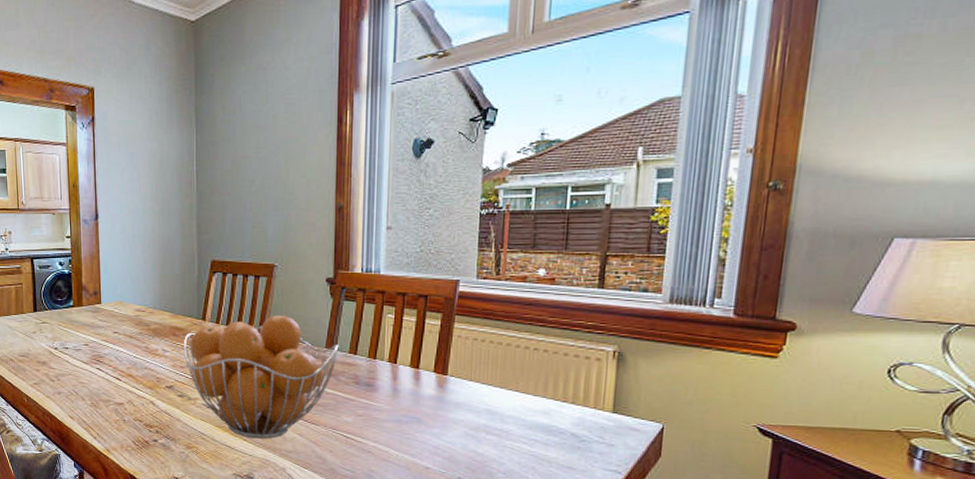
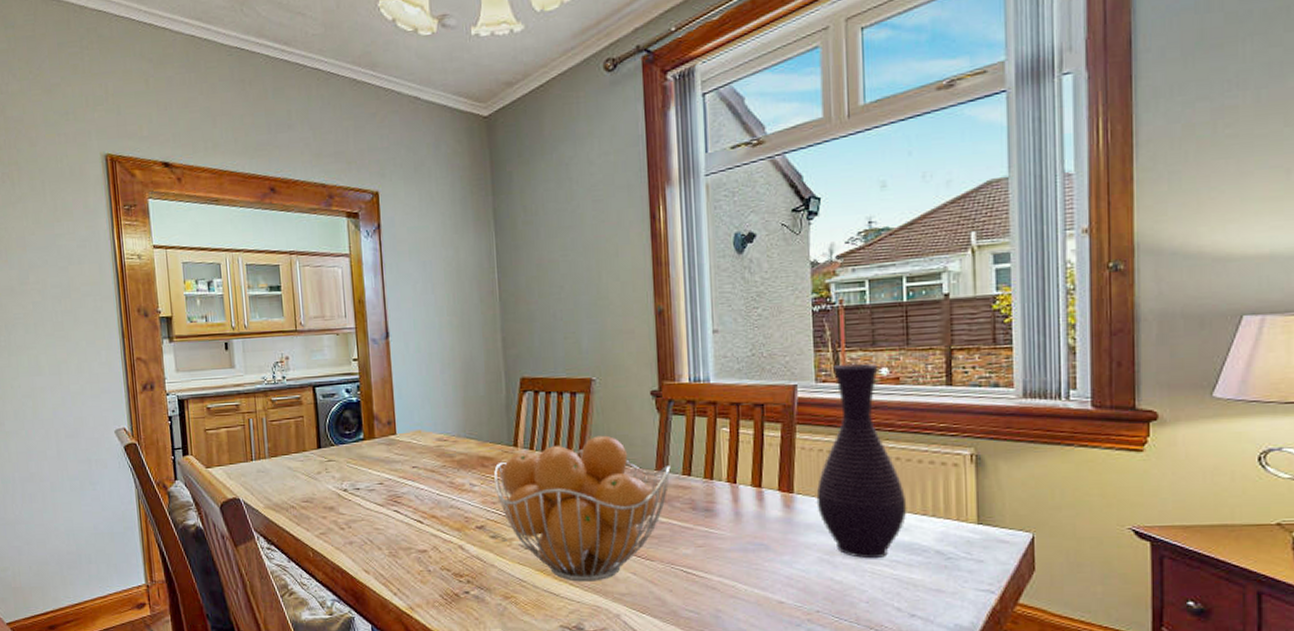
vase: none [467,263,550,437] -> present [816,363,907,559]

